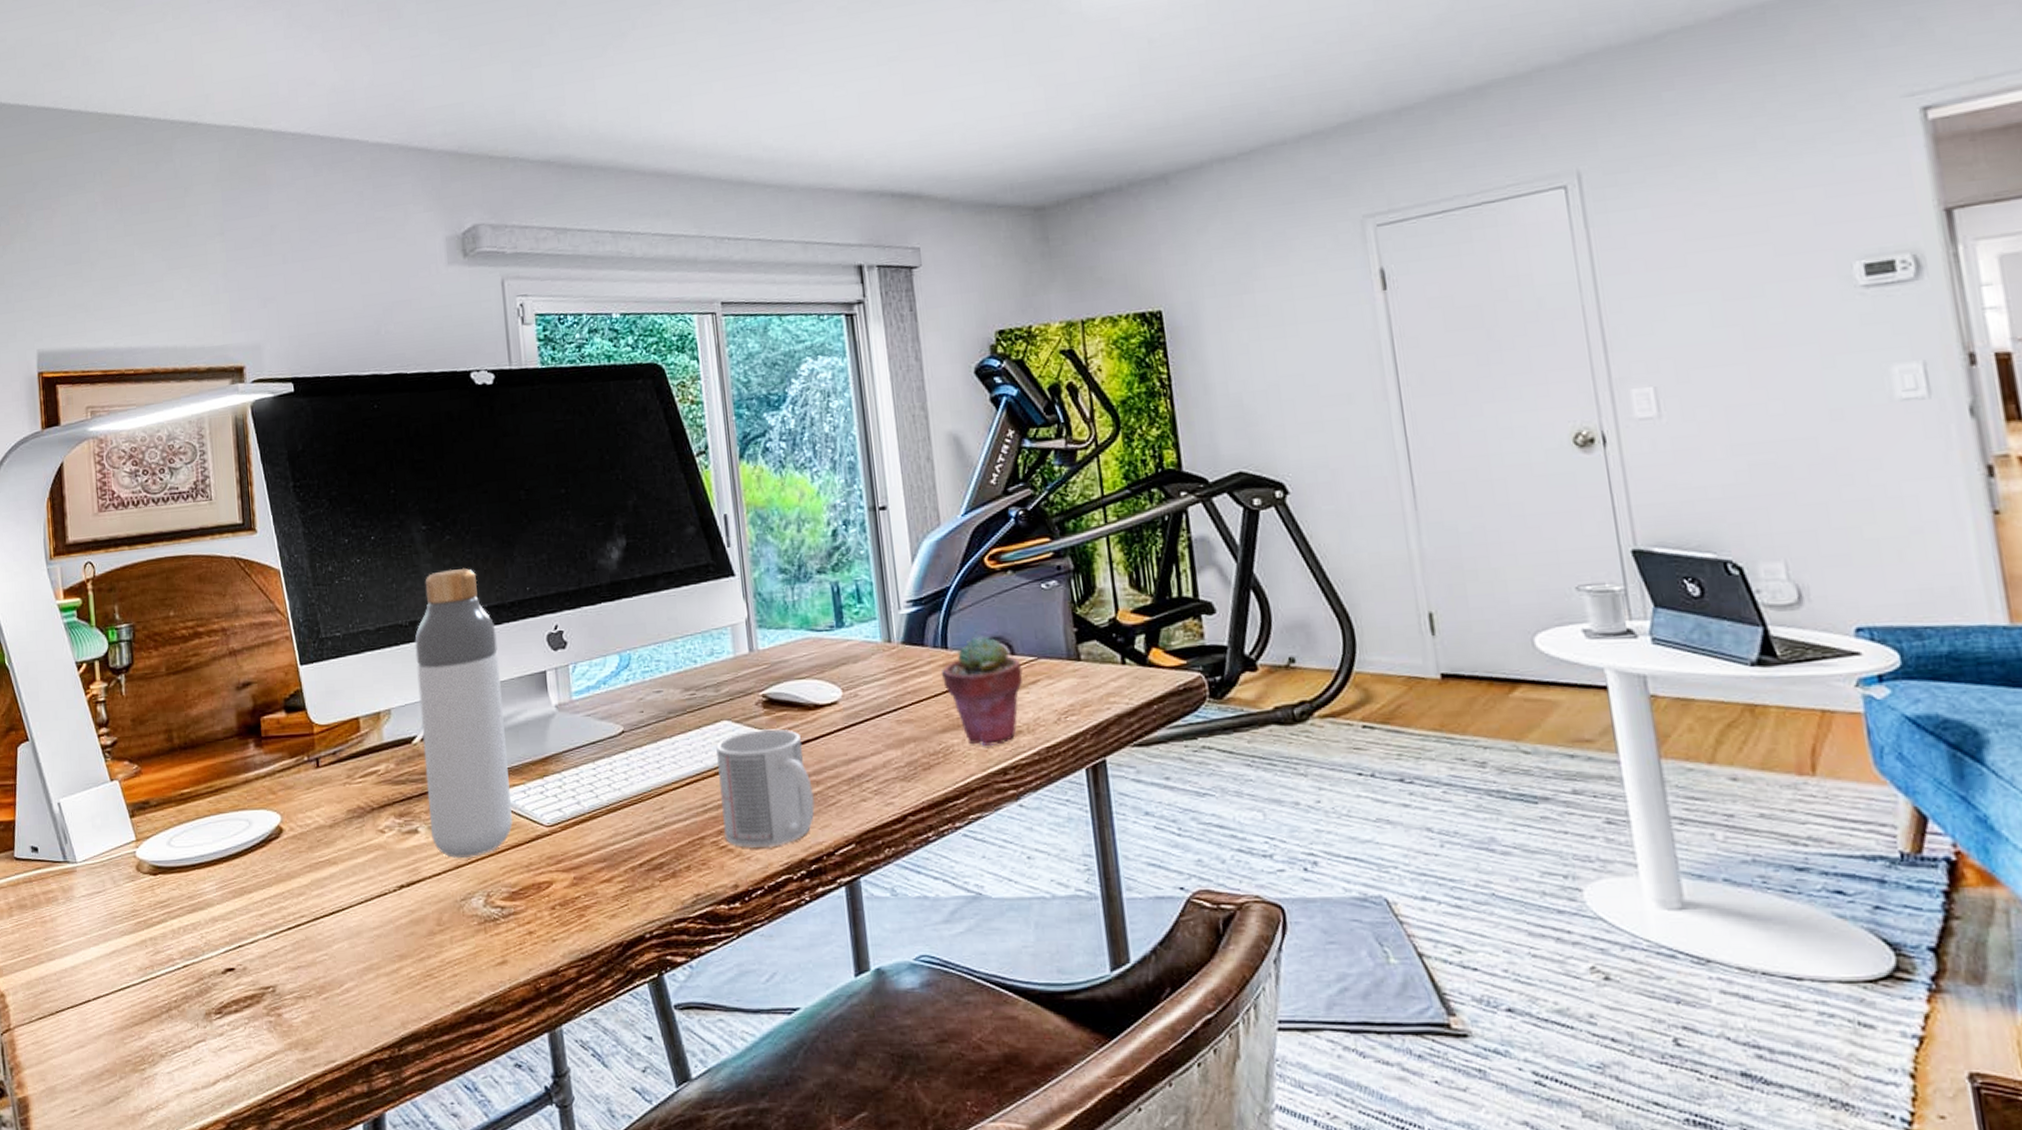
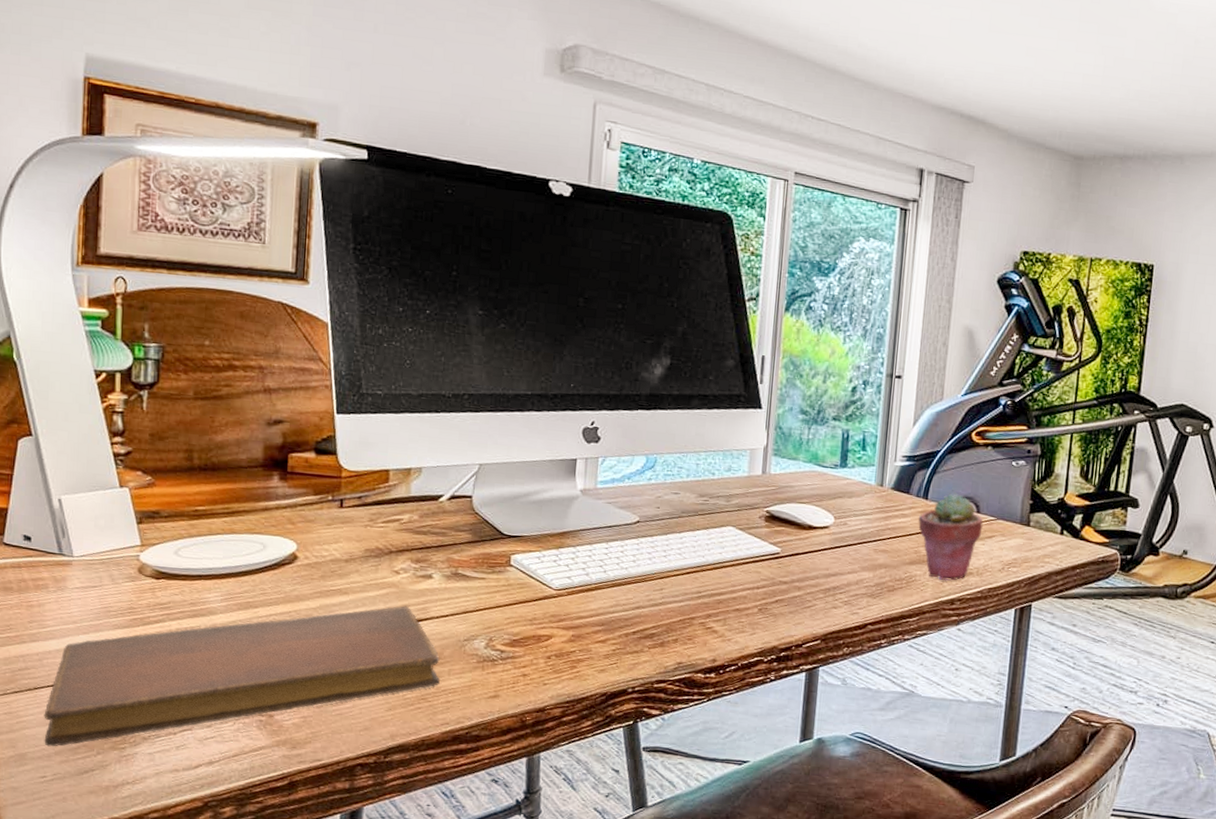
notebook: none [67,869,443,1076] -> present [44,606,440,747]
bottle: present [414,567,513,858] -> none [445,354,536,606]
mug: present [716,728,815,848] -> none [711,538,795,634]

